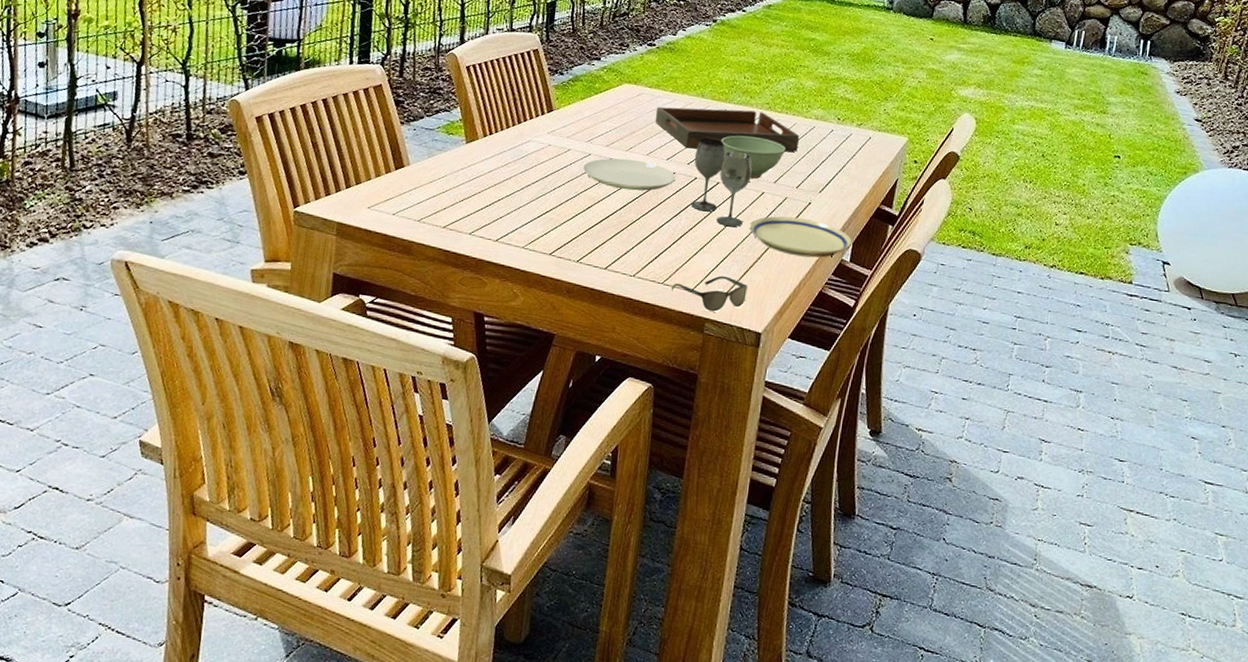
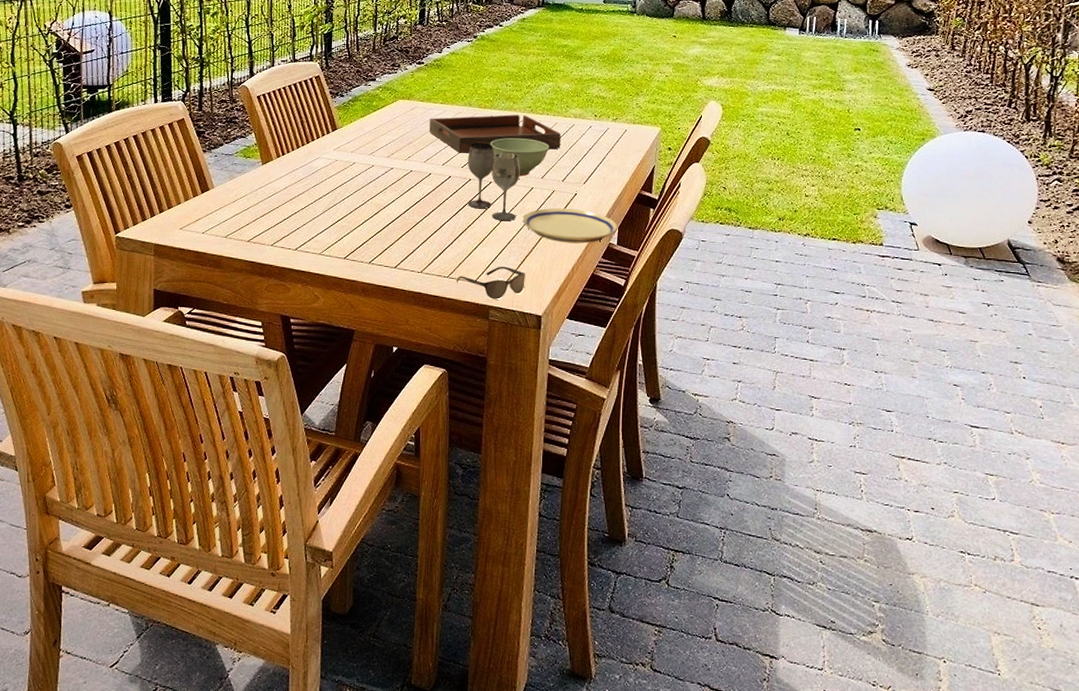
plate: present [582,158,676,191] -> none [367,167,452,195]

